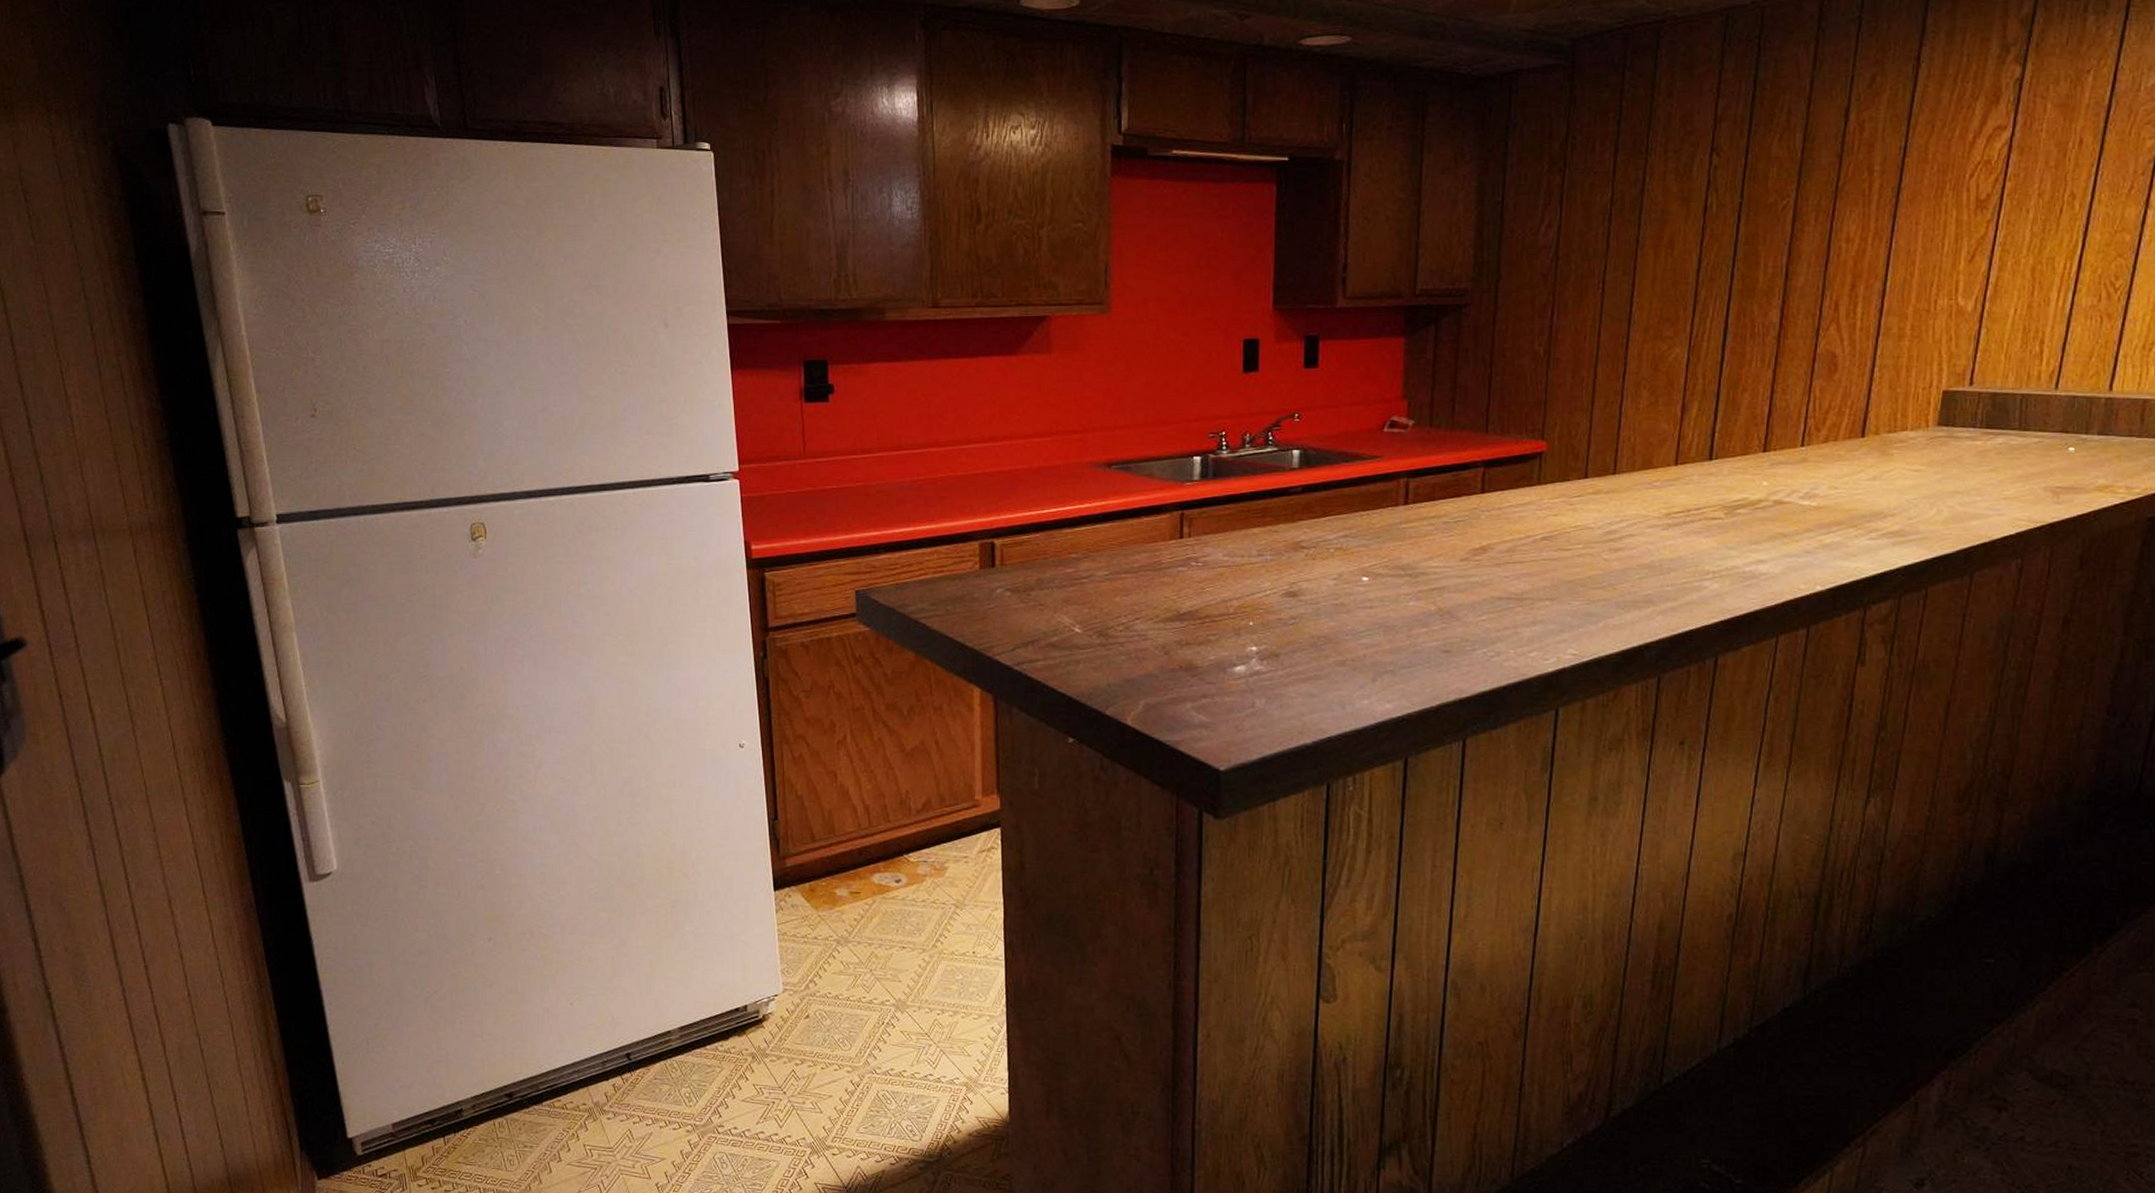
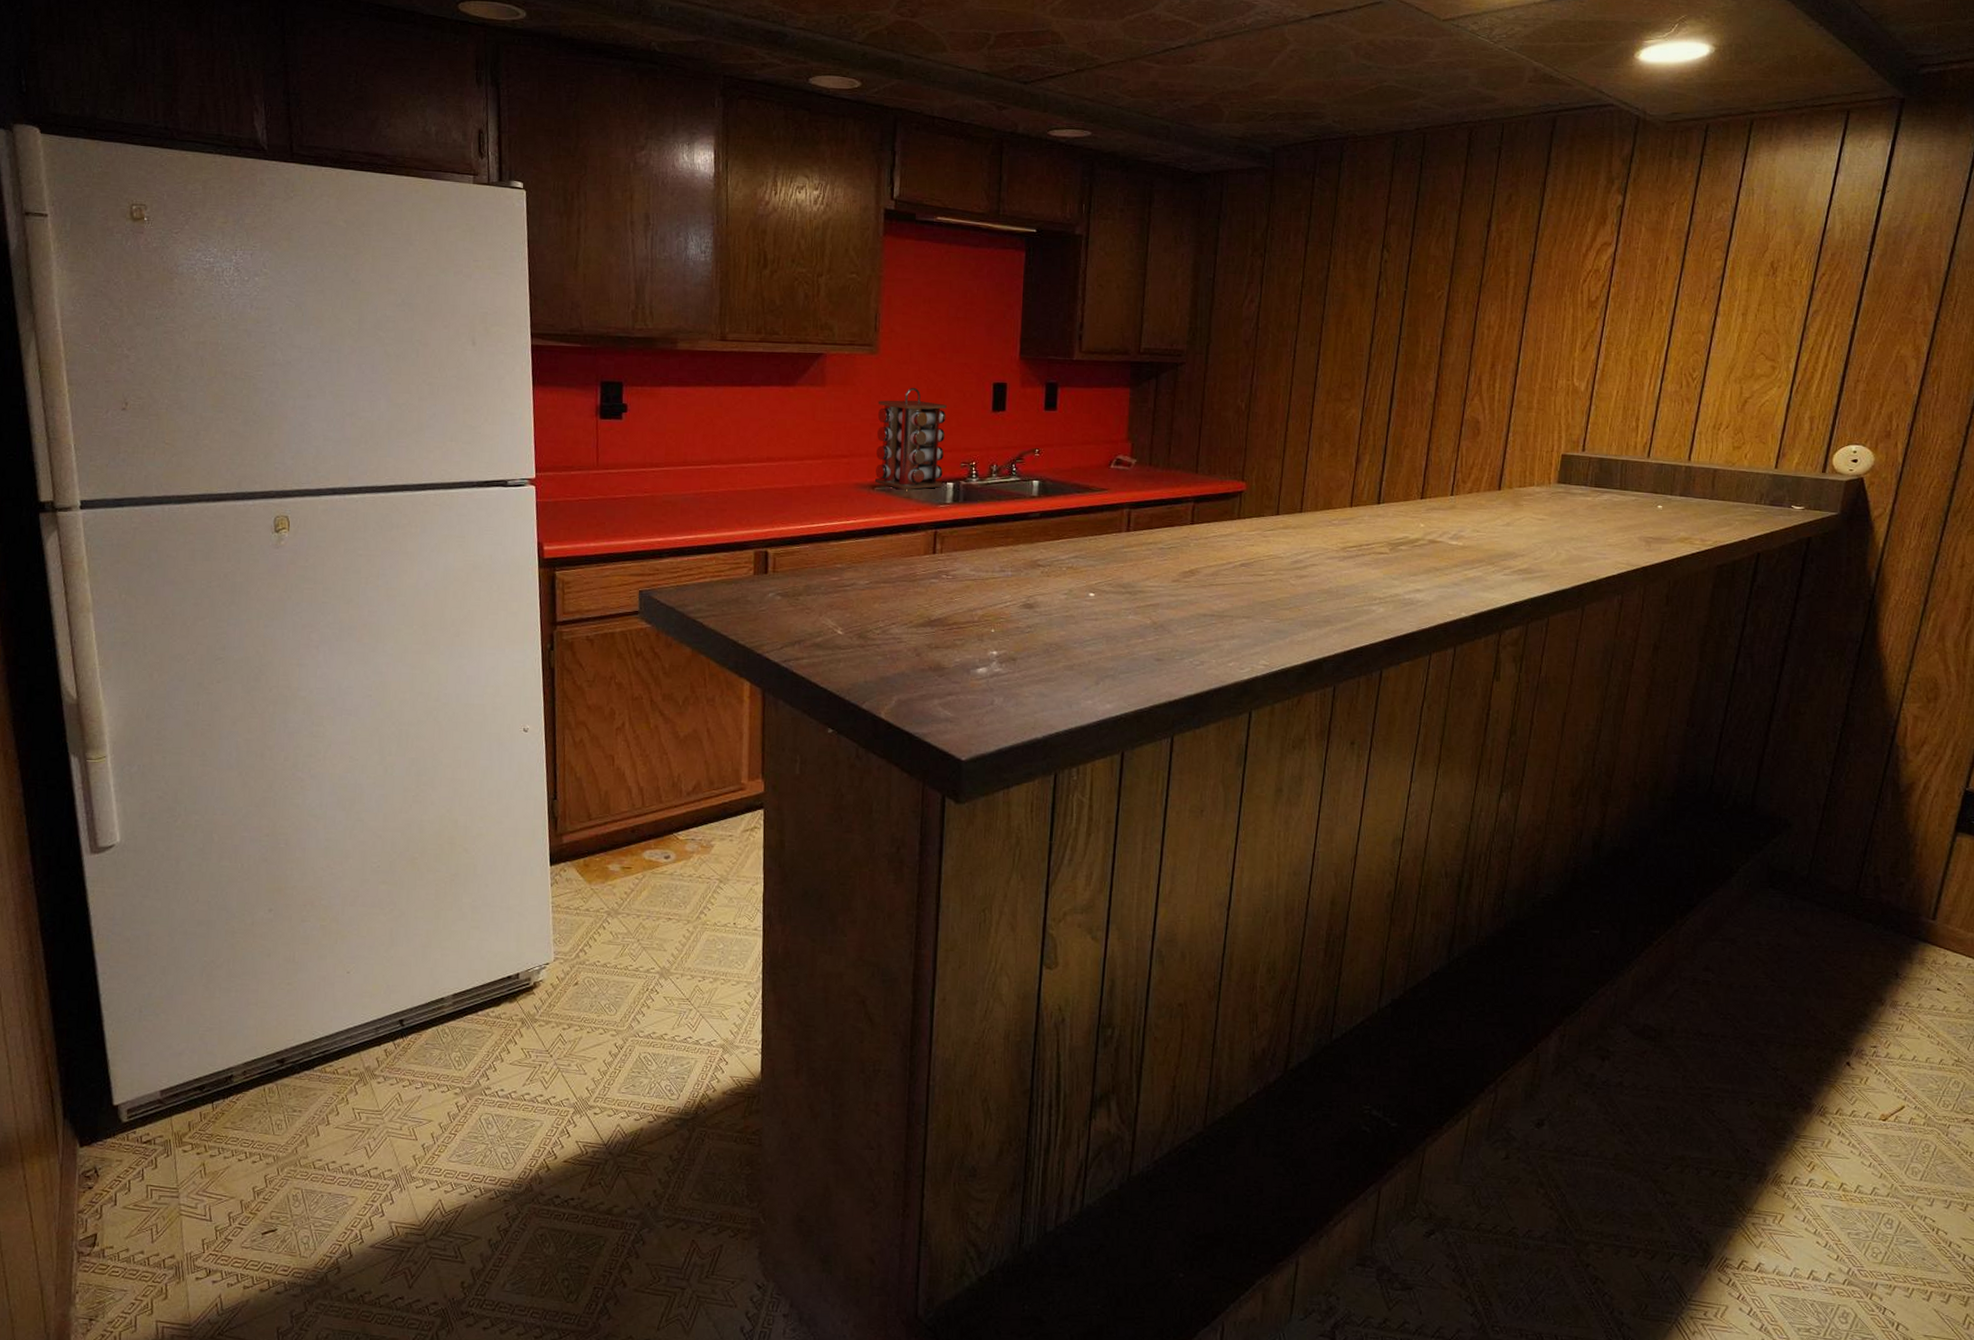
spice rack: none [1110,349,1190,467] -> present [874,387,947,491]

